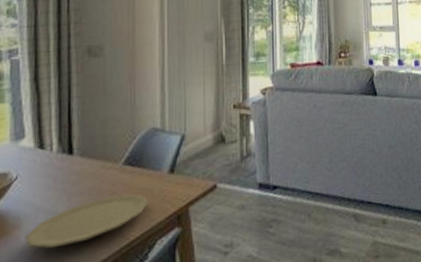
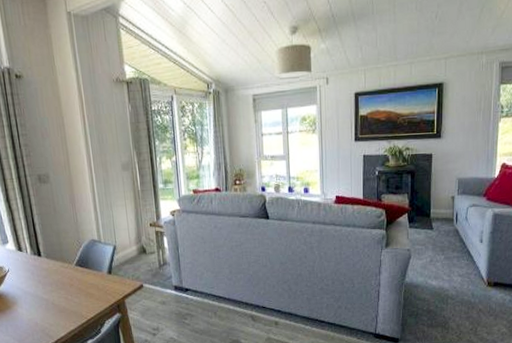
plate: present [25,193,148,249] -> none [21,286,96,320]

